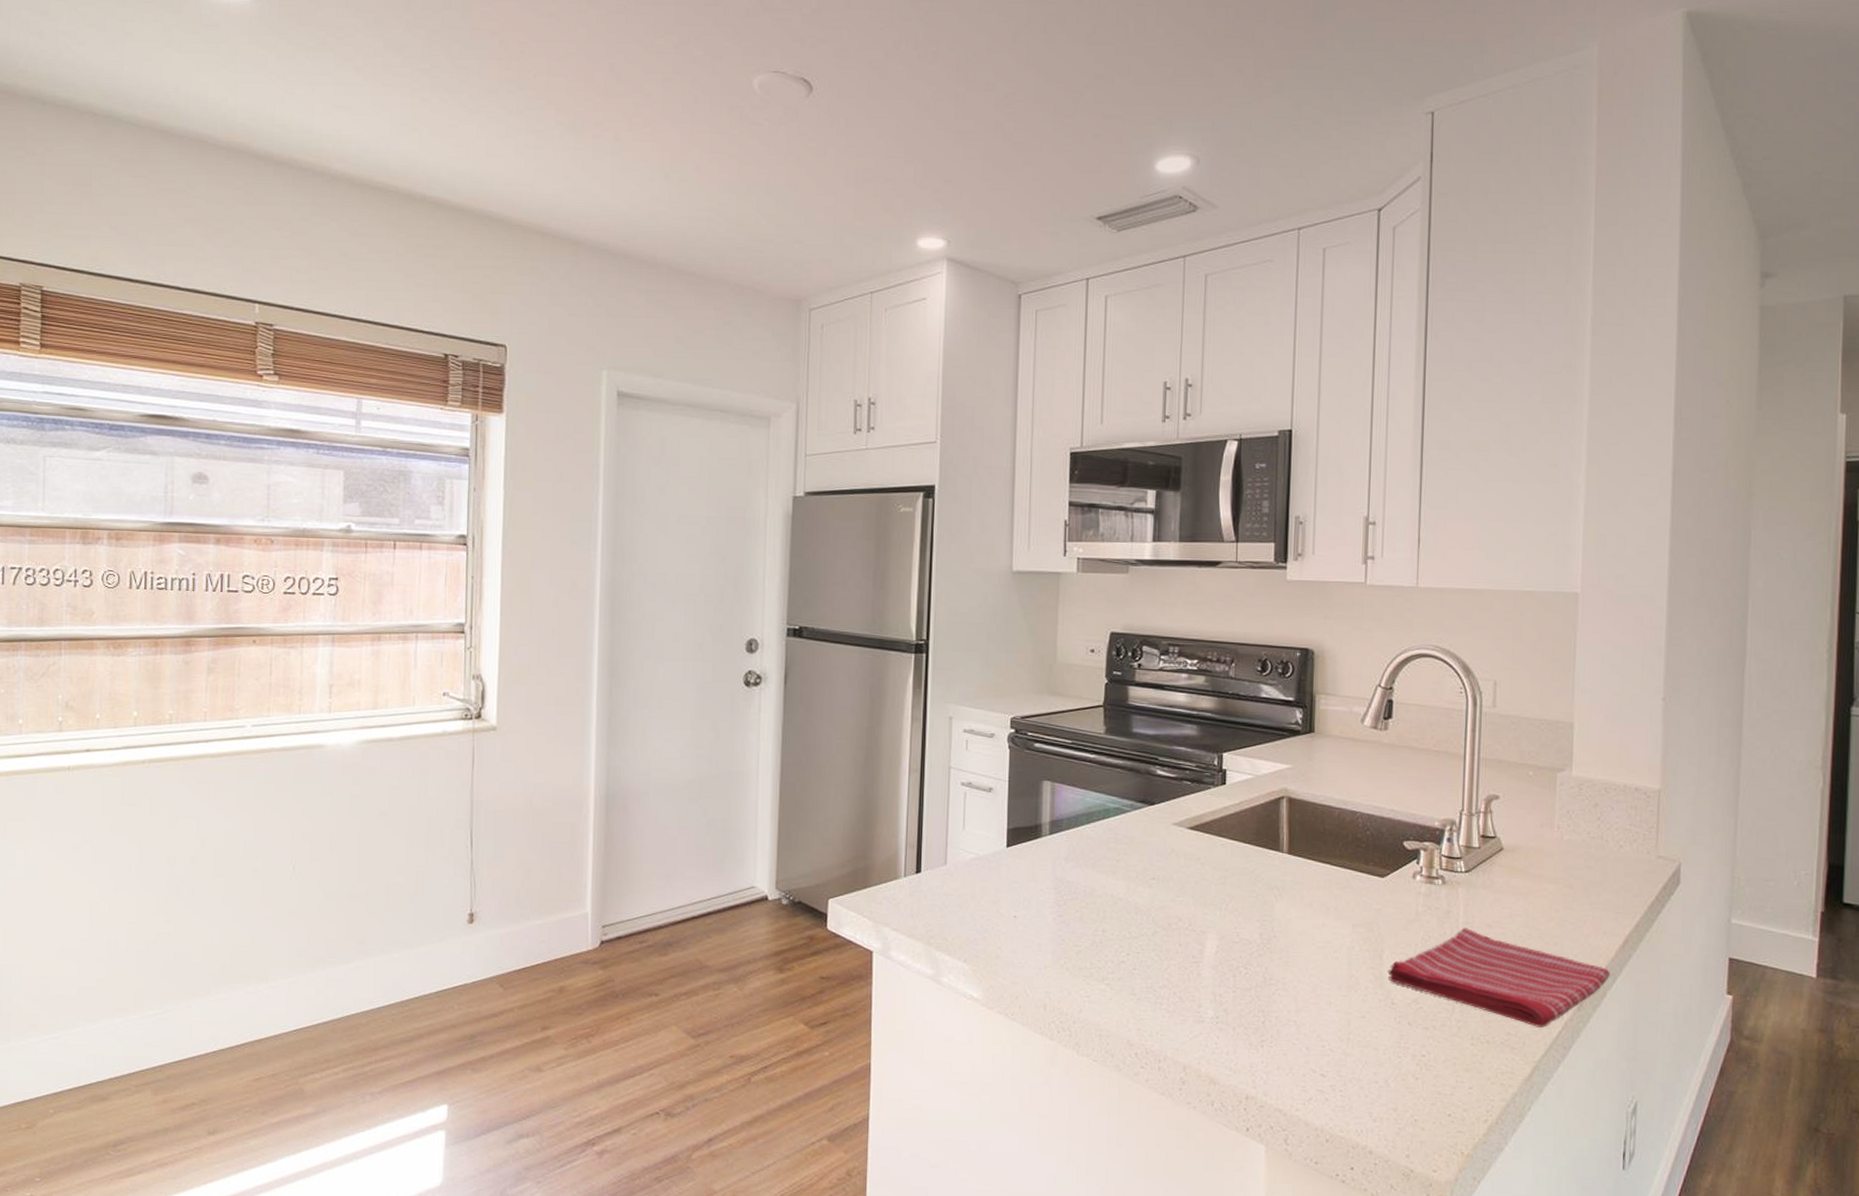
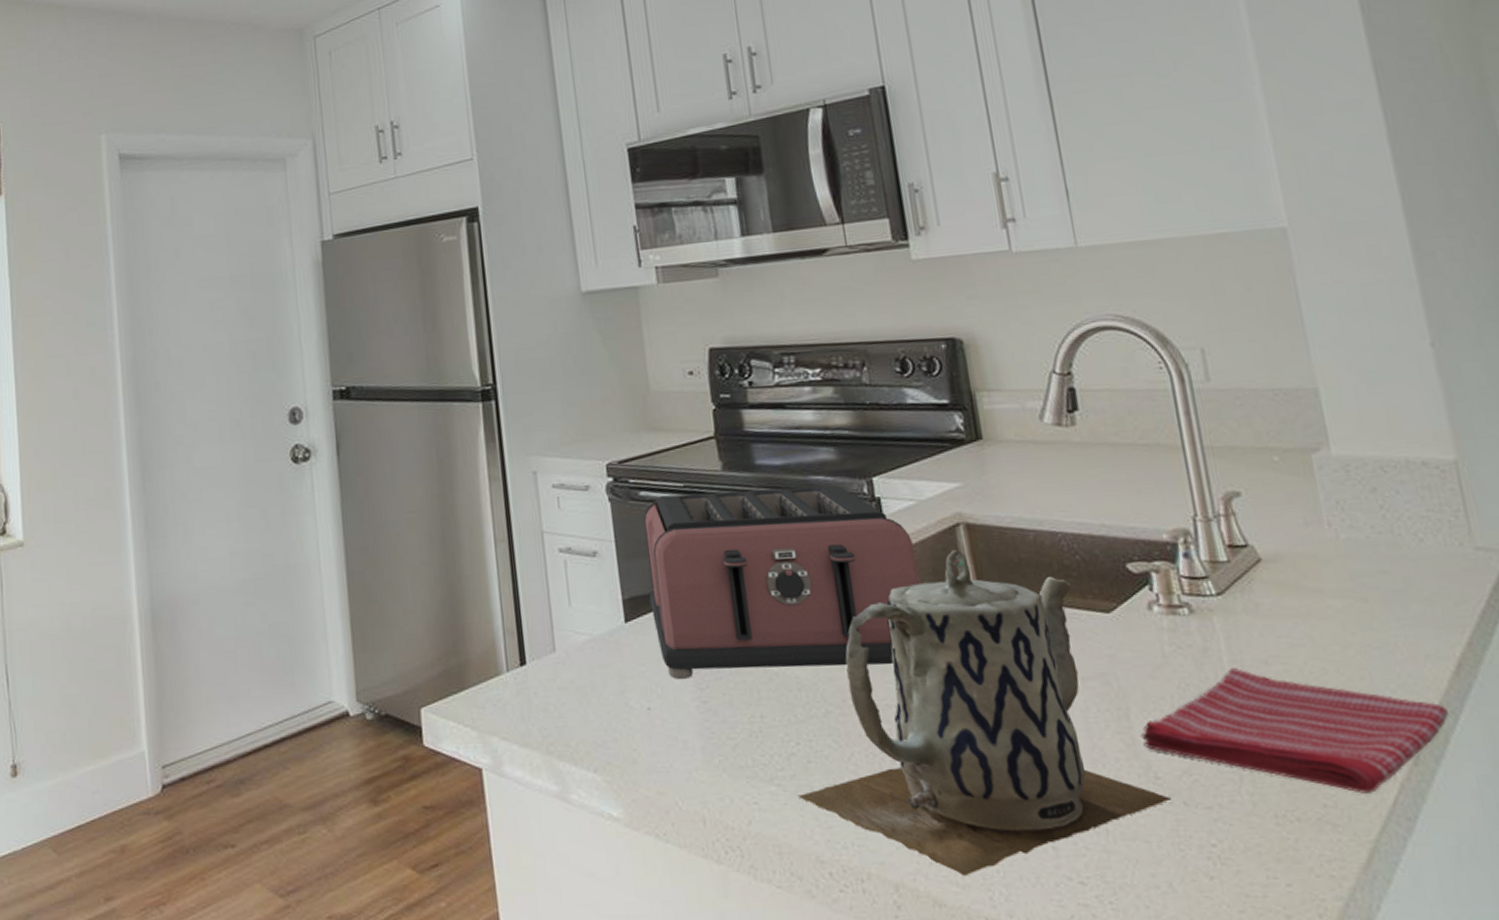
toaster: none [1029,749,1246,900] -> present [644,485,920,680]
teapot: none [1121,817,1401,1063] -> present [797,550,1172,875]

